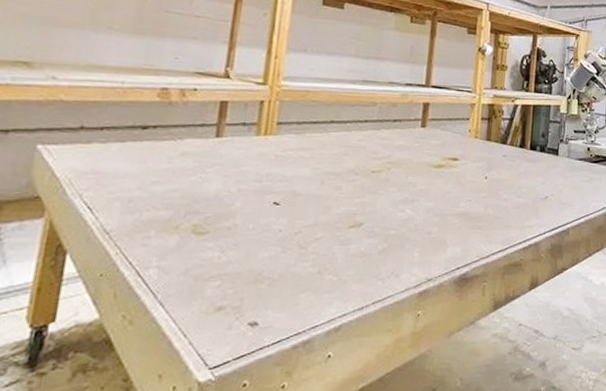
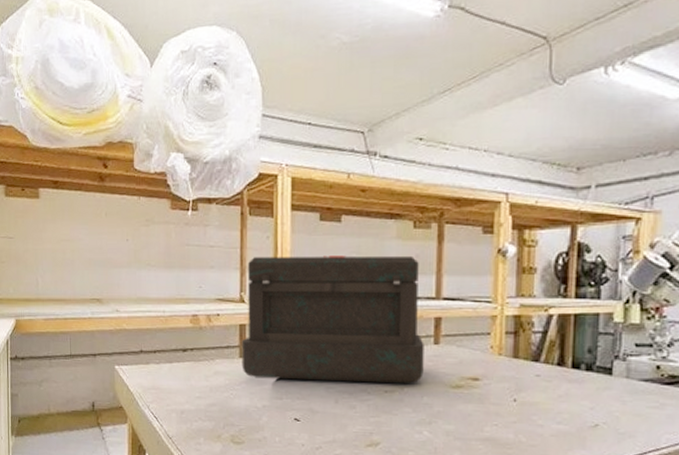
toolbox: none [217,32,413,165] -> present [242,255,424,384]

